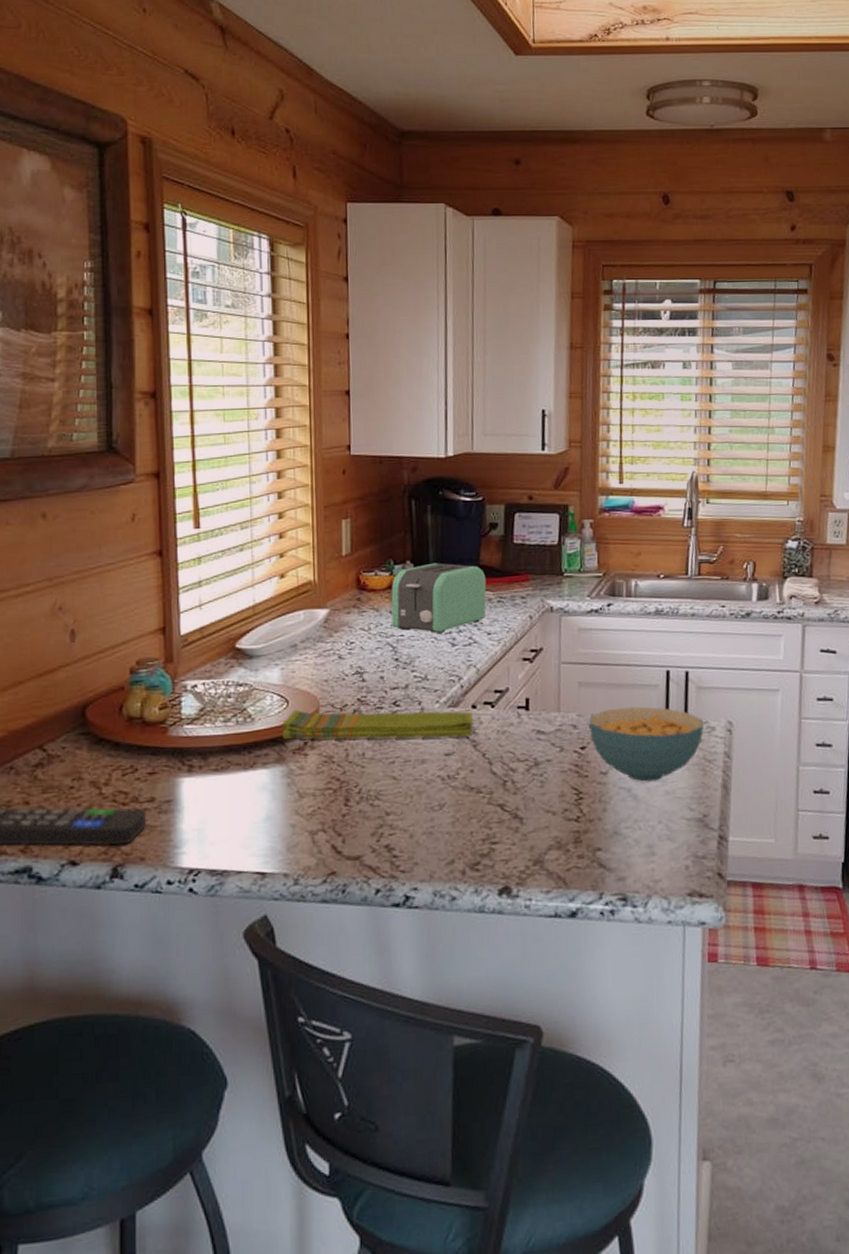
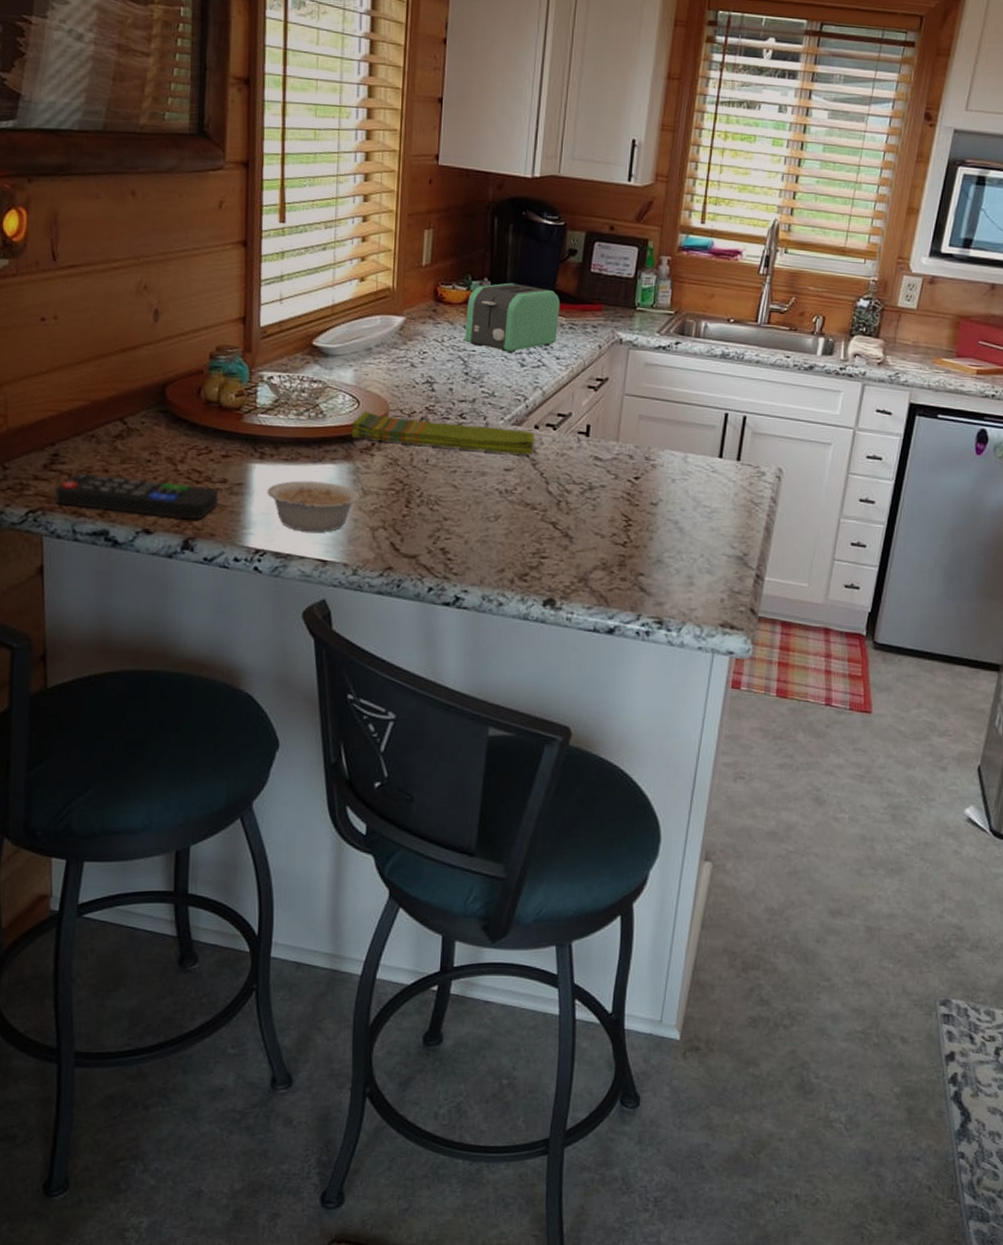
legume: none [198,789,299,844] -> present [267,480,362,532]
cereal bowl: present [589,707,704,782] -> none [645,444,754,517]

